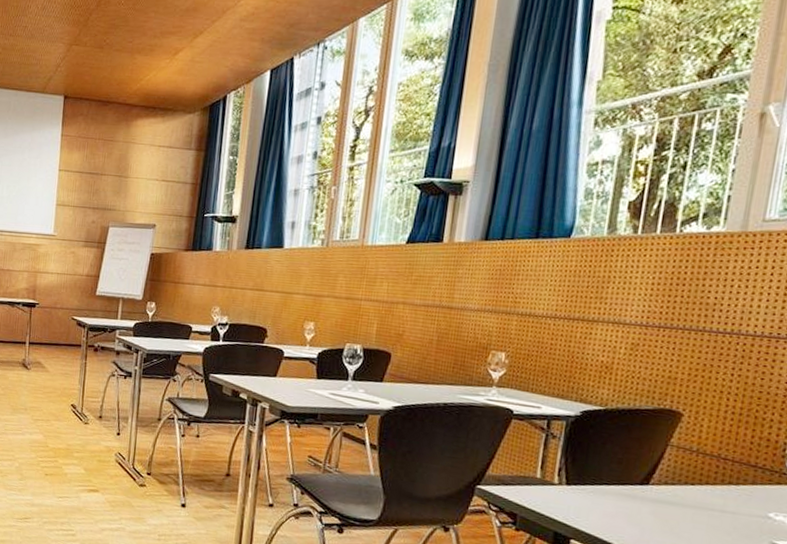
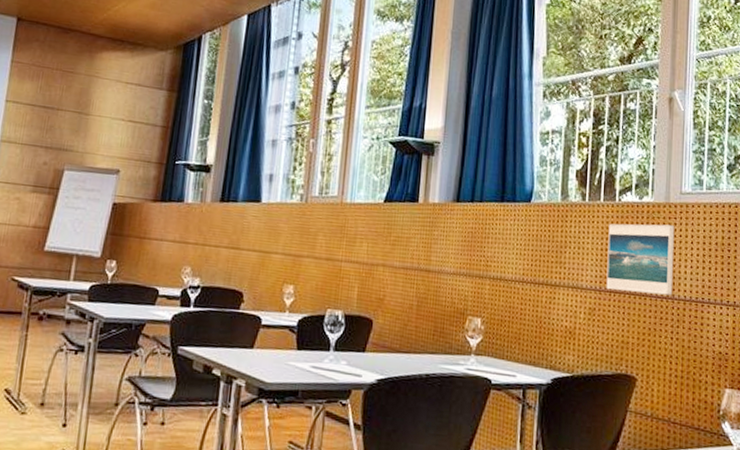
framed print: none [654,255,751,331] -> present [606,223,675,296]

